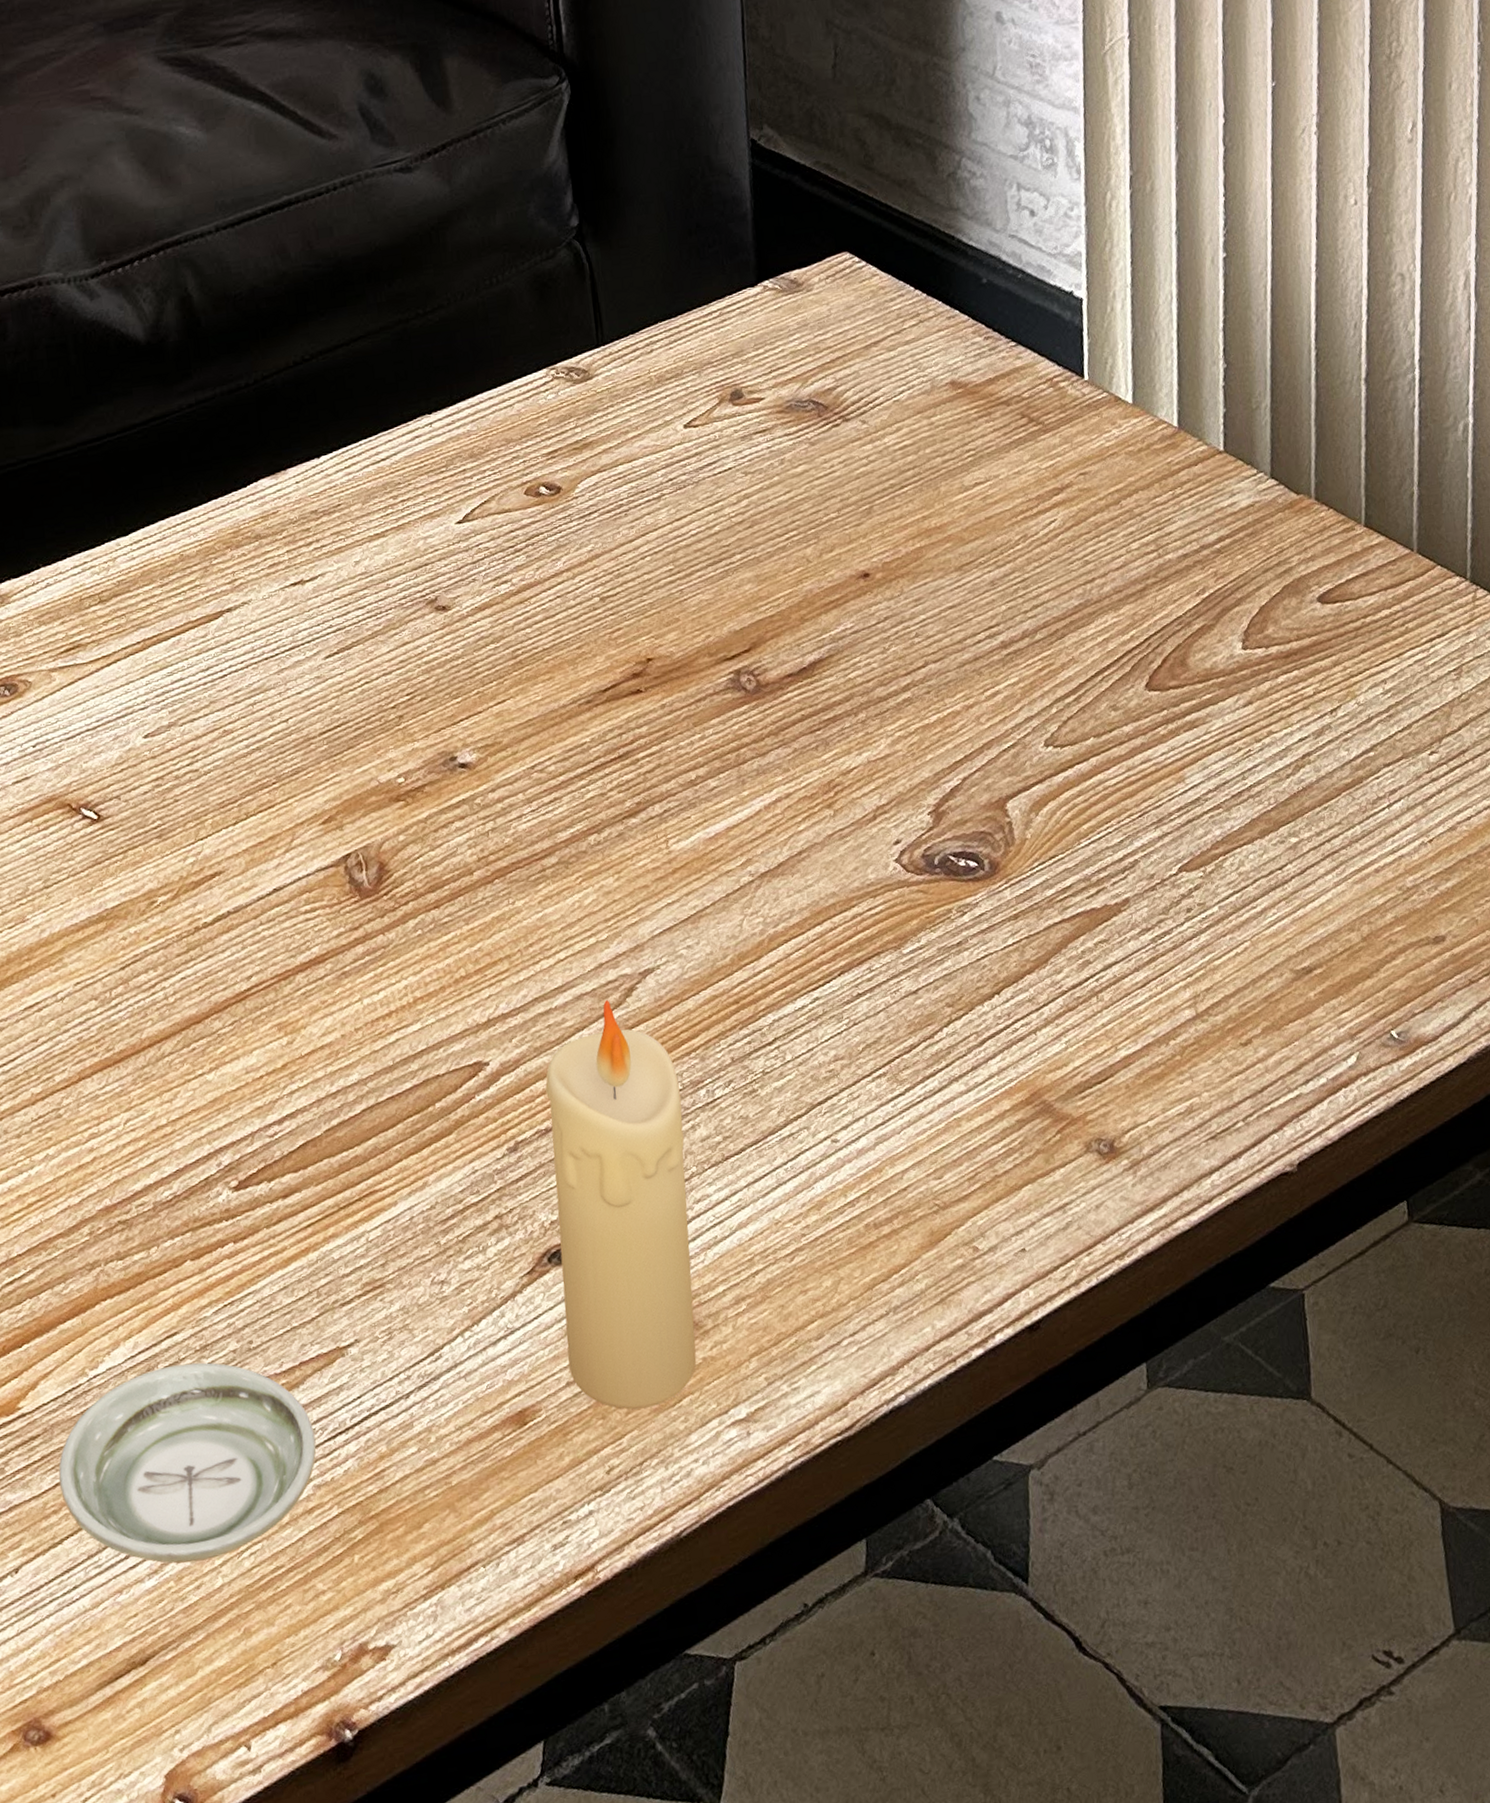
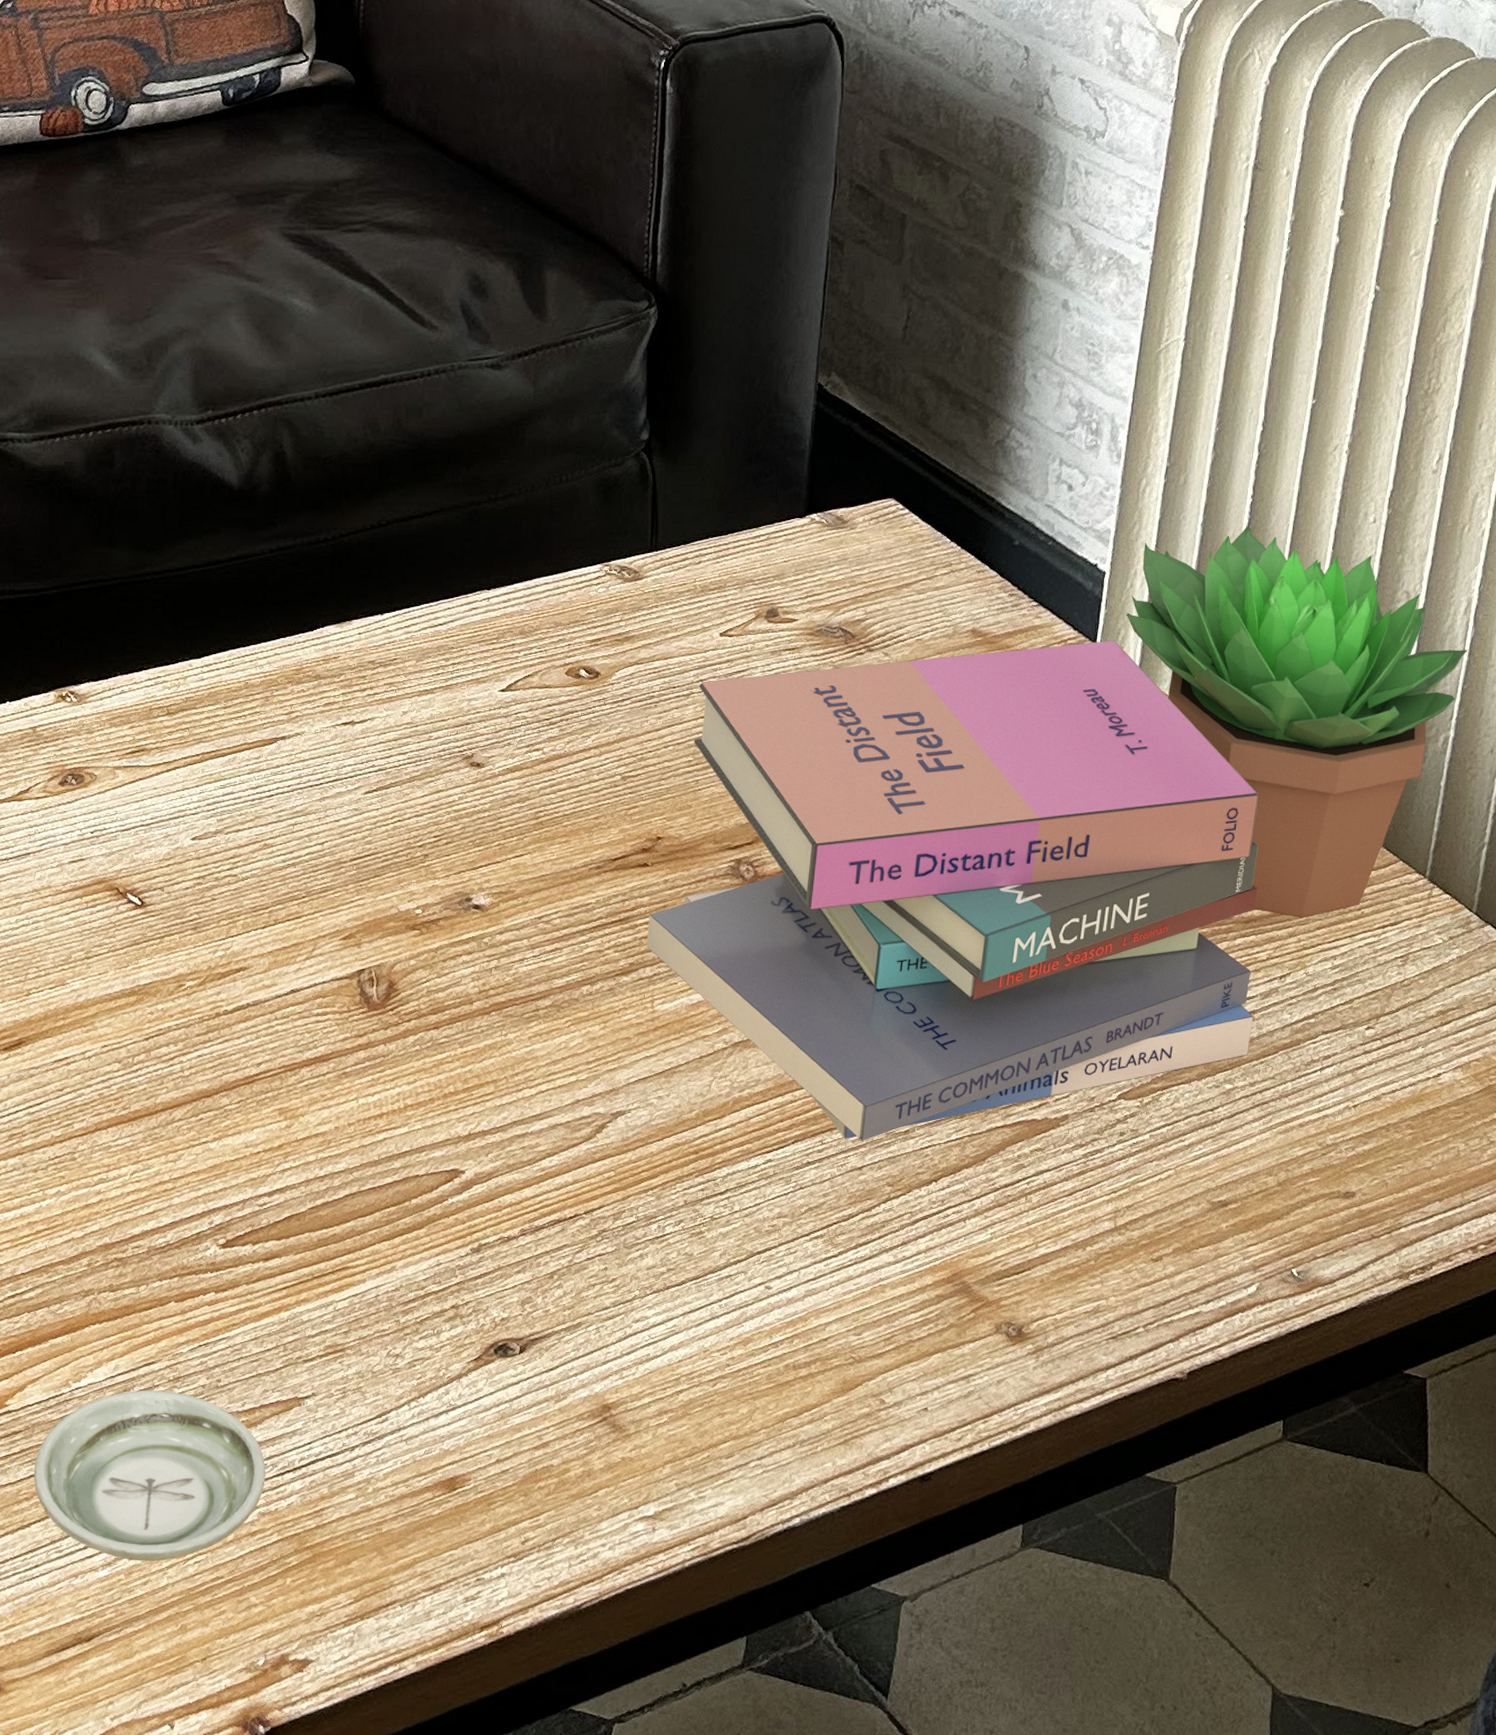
candle: present [545,1000,697,1410] -> none [501,1133,634,1493]
books: none [650,370,1310,962] -> present [646,639,1259,1141]
succulent plant: none [1110,226,1474,644] -> present [1126,525,1468,918]

